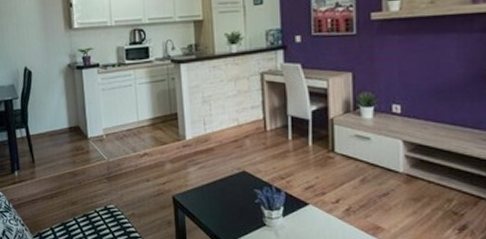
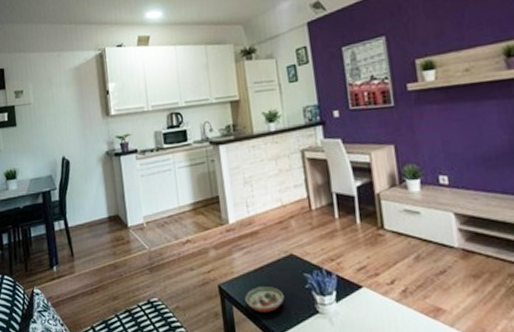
decorative bowl: none [197,200,235,223] -> present [245,287,285,312]

